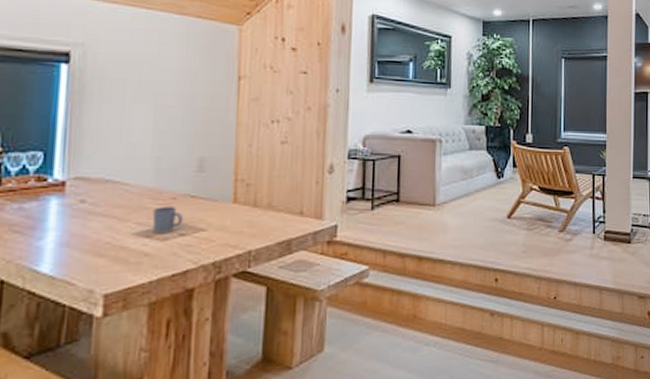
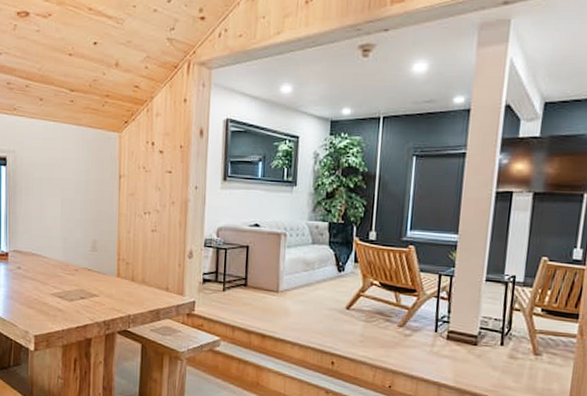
mug: present [152,207,183,234] -> none [63,276,83,296]

